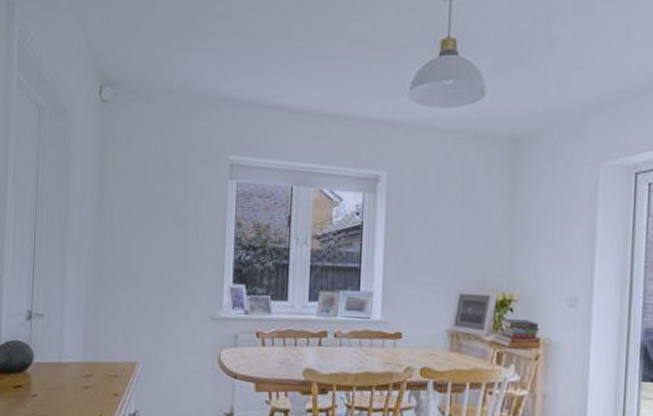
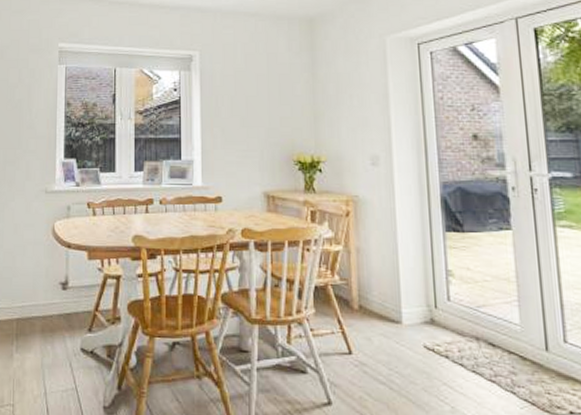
picture frame: present [449,288,498,338] -> none [265,152,307,198]
books: present [492,319,540,349] -> none [305,179,349,207]

